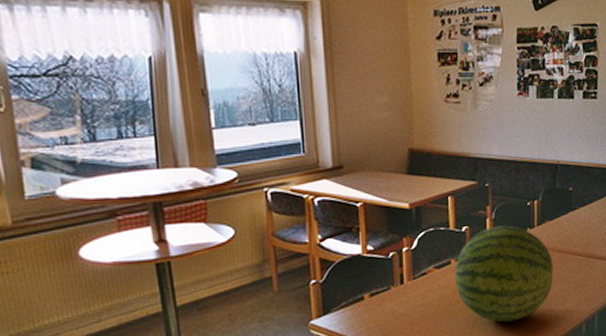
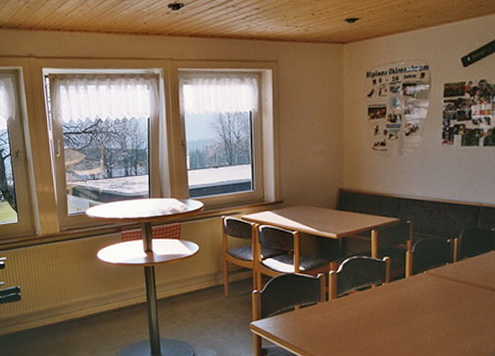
fruit: present [455,225,554,322] -> none [374,258,471,345]

